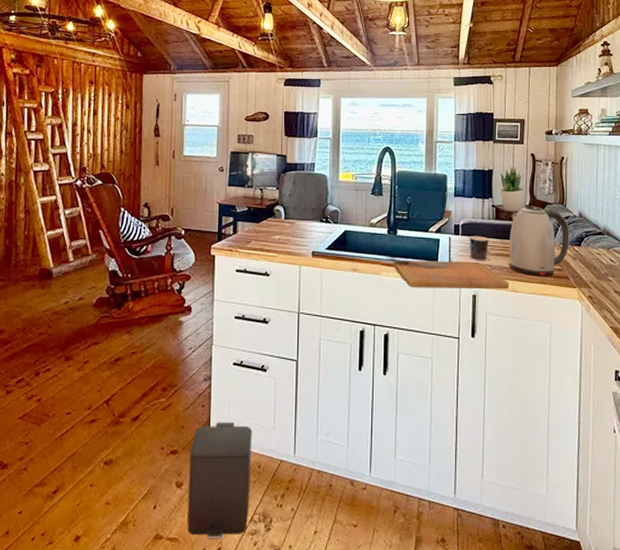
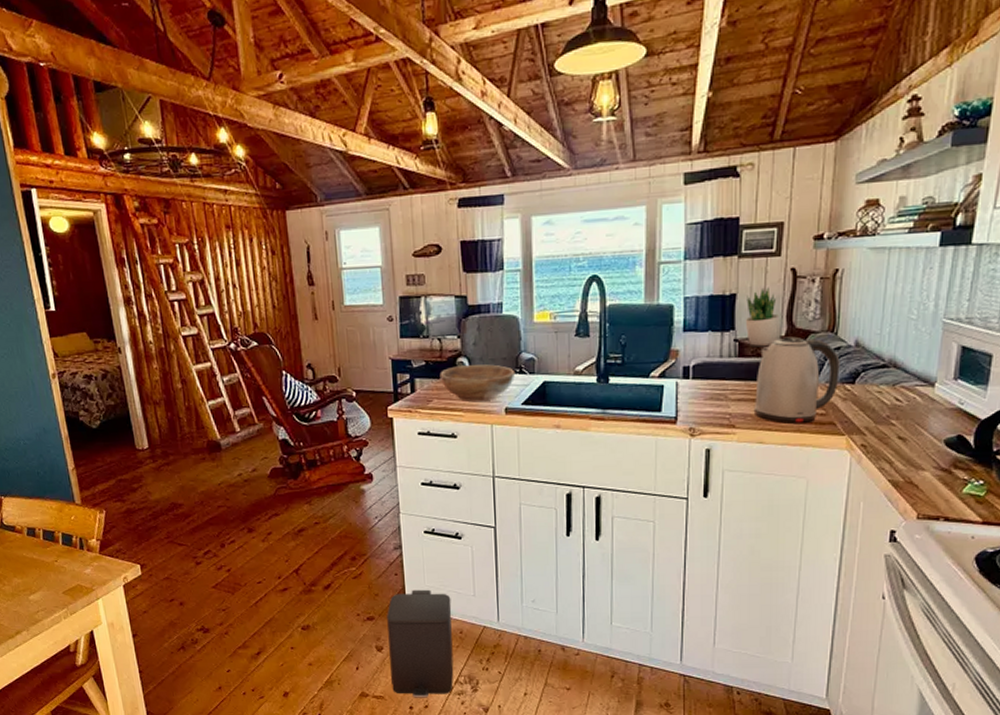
bowl: none [259,213,322,245] -> present [439,364,516,402]
cutting board: present [393,260,510,290] -> none [605,409,755,444]
mug: present [469,235,489,262] -> none [702,378,729,410]

